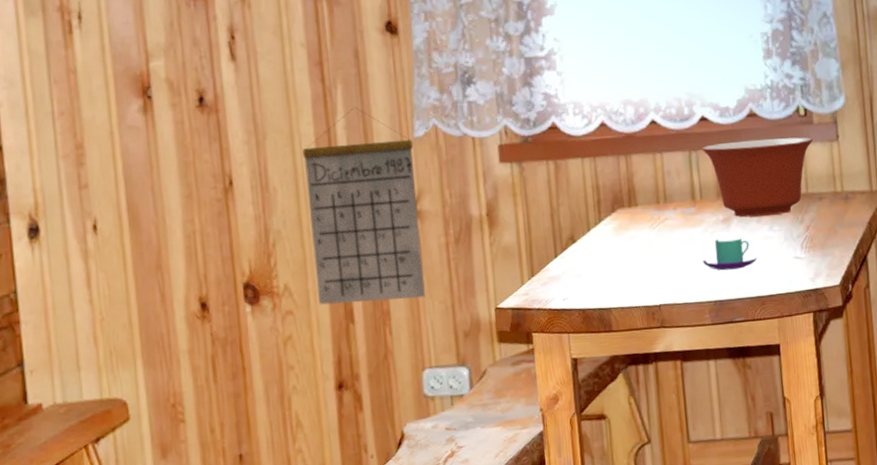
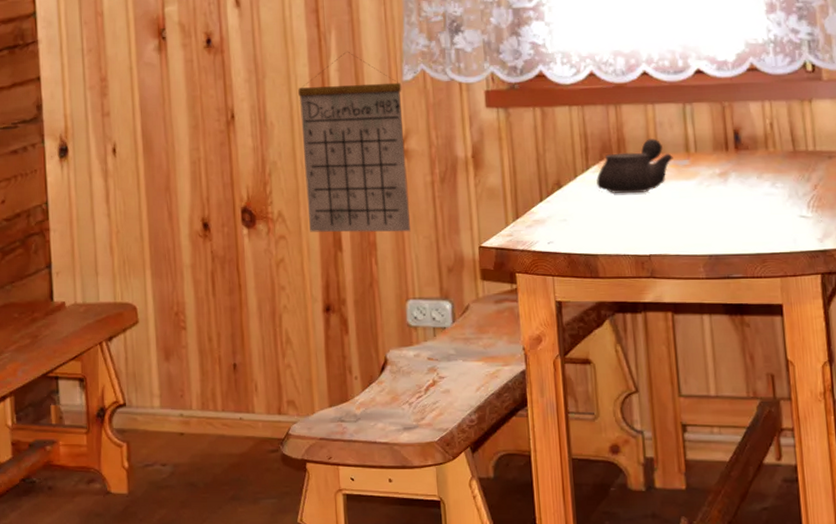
teapot: none [609,188,681,245] -> present [596,139,673,194]
mixing bowl: present [702,137,814,217] -> none [697,93,823,172]
teacup: present [702,238,757,271] -> none [696,192,758,225]

